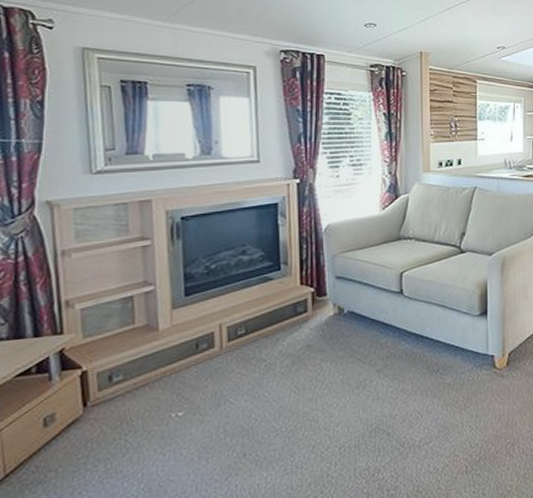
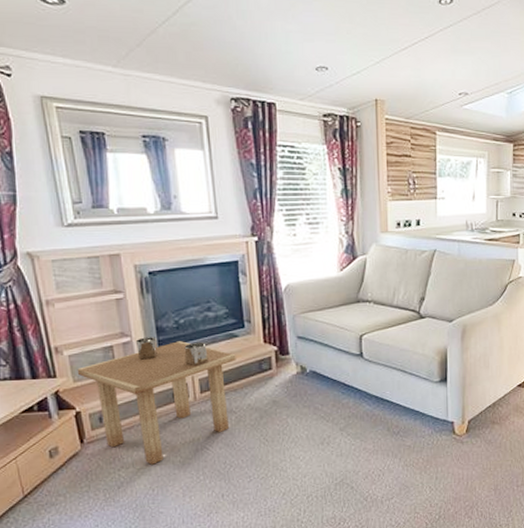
side table: none [88,284,270,426] -> present [77,337,236,465]

